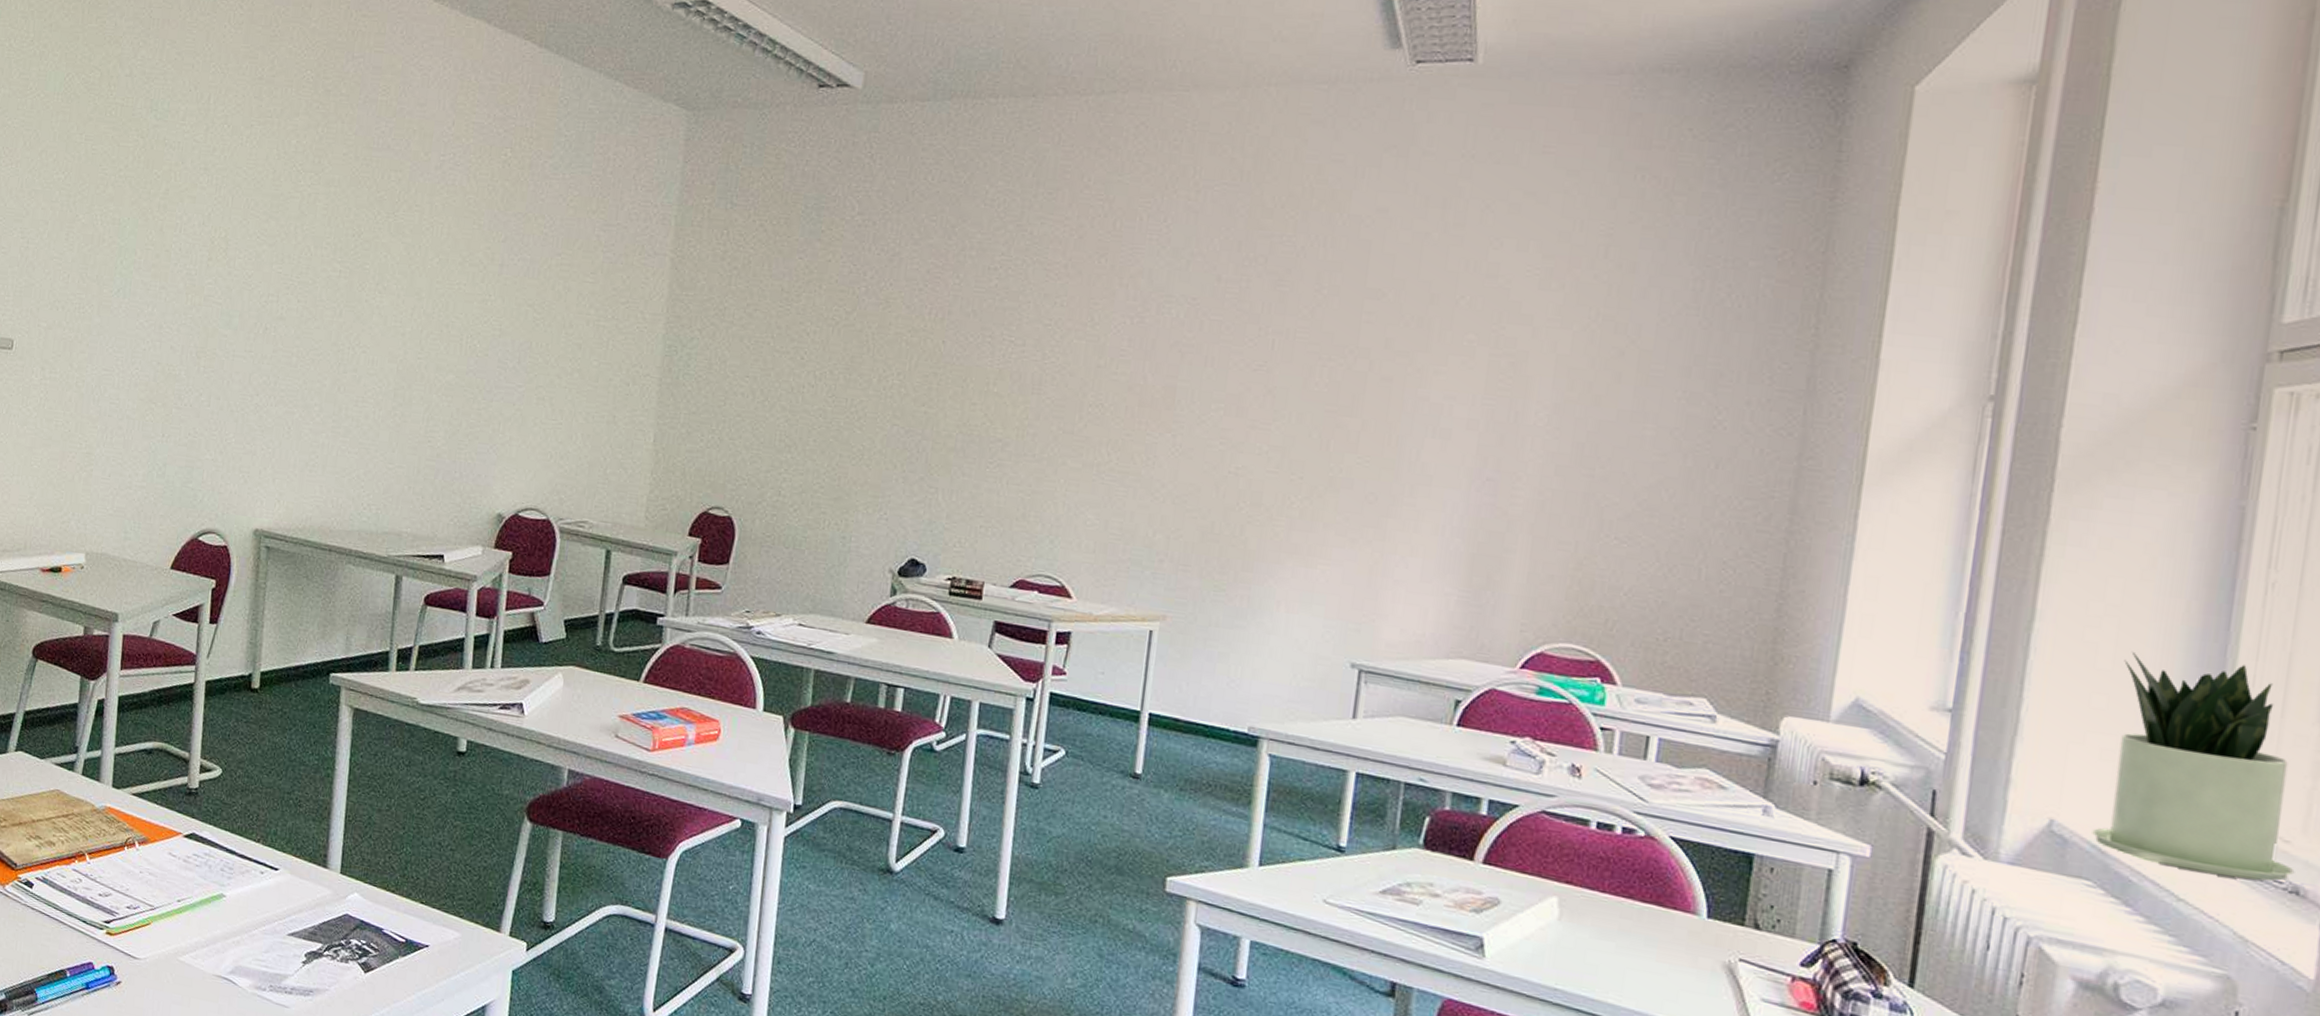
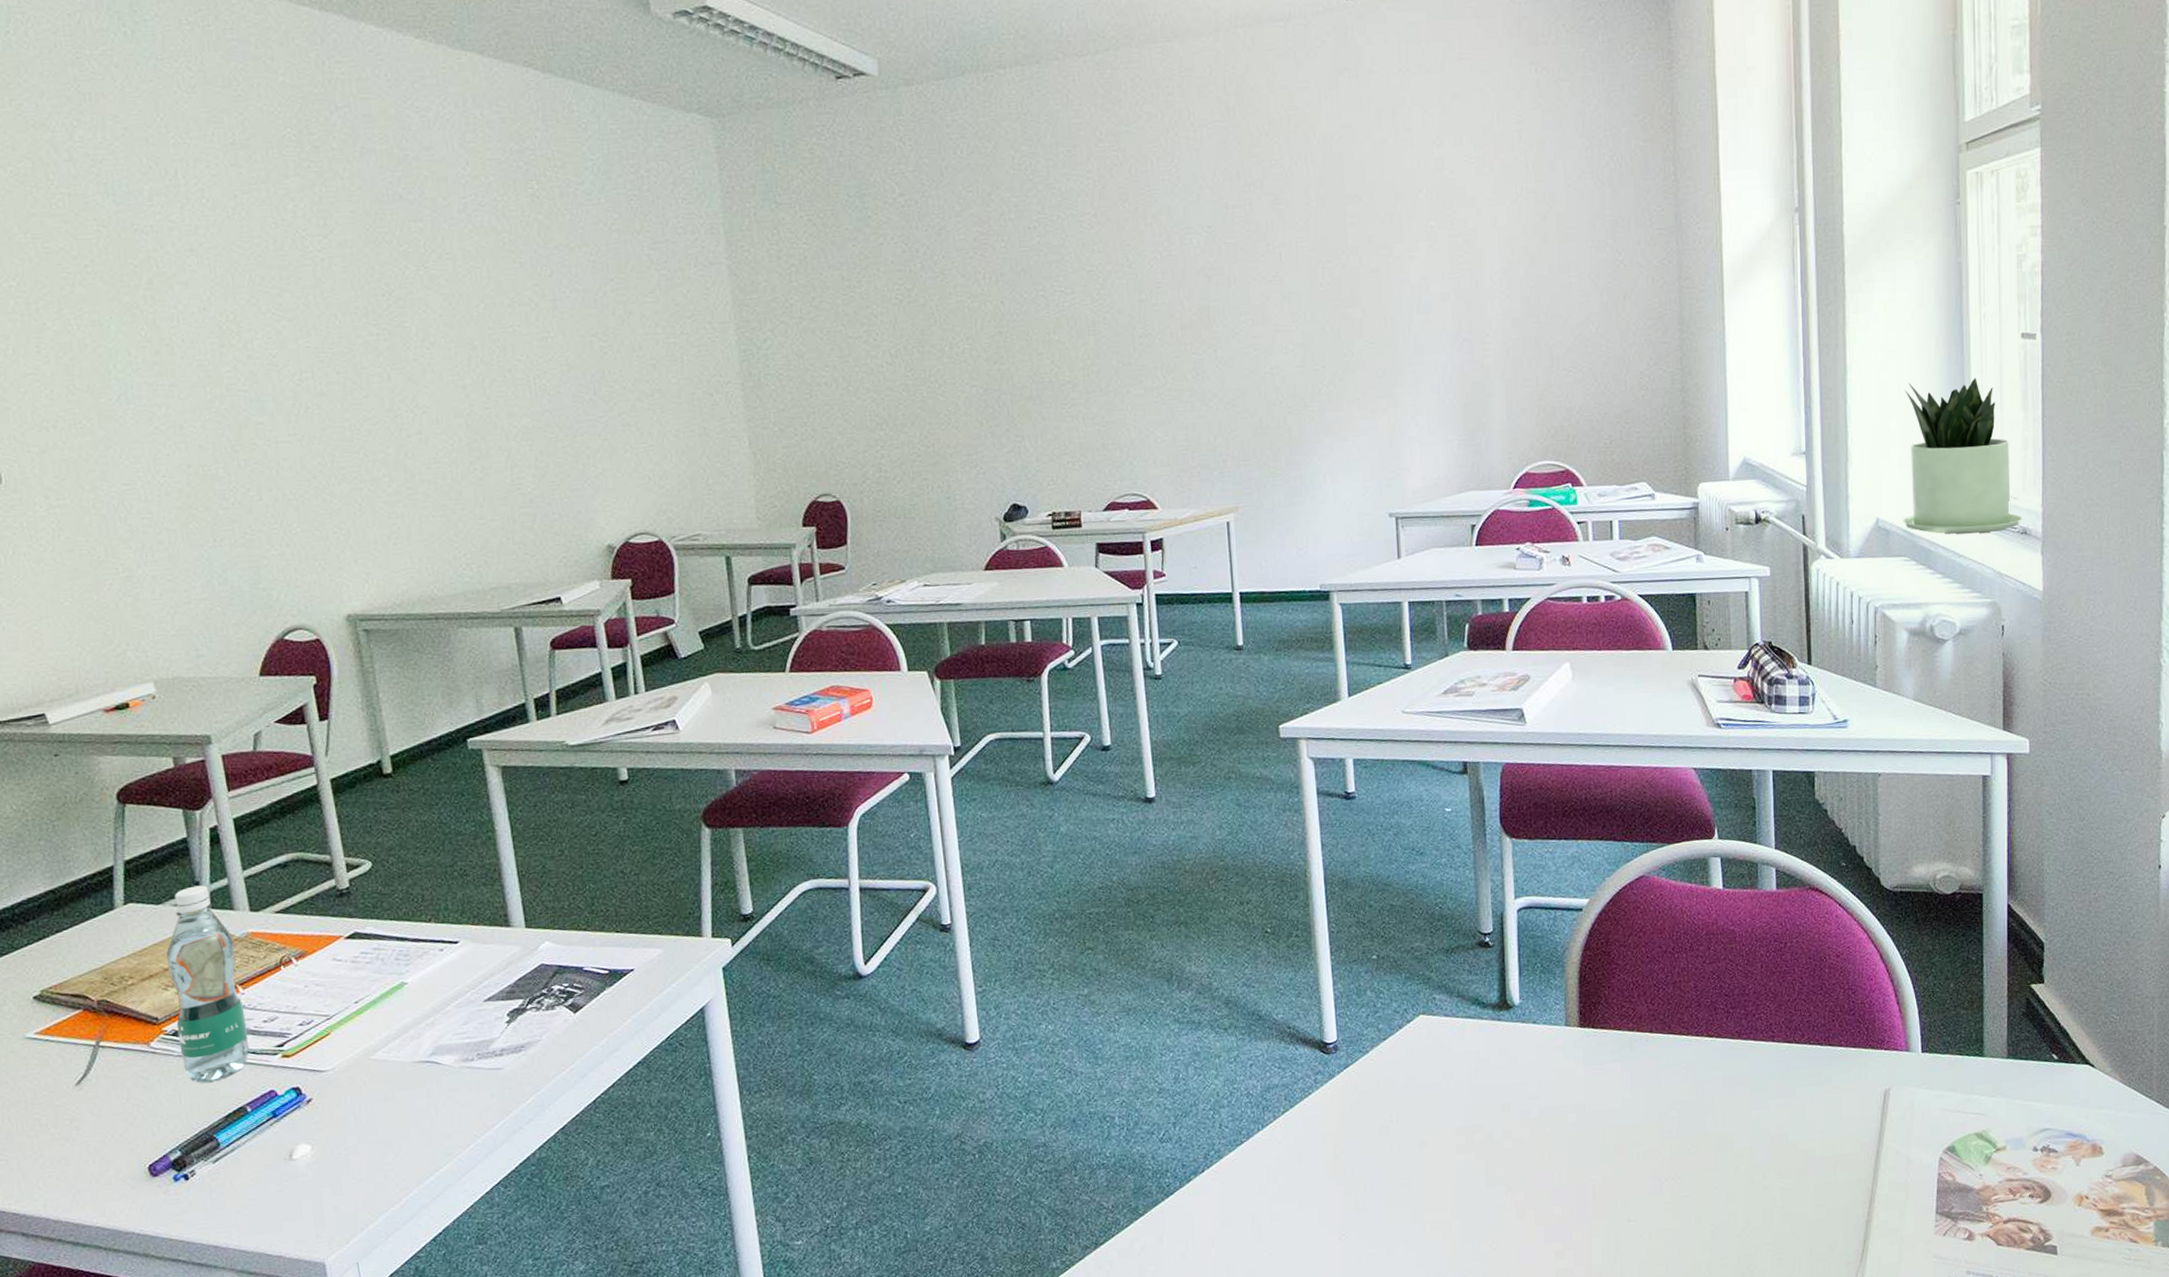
bottle: none [26,749,93,939] -> present [166,885,250,1083]

